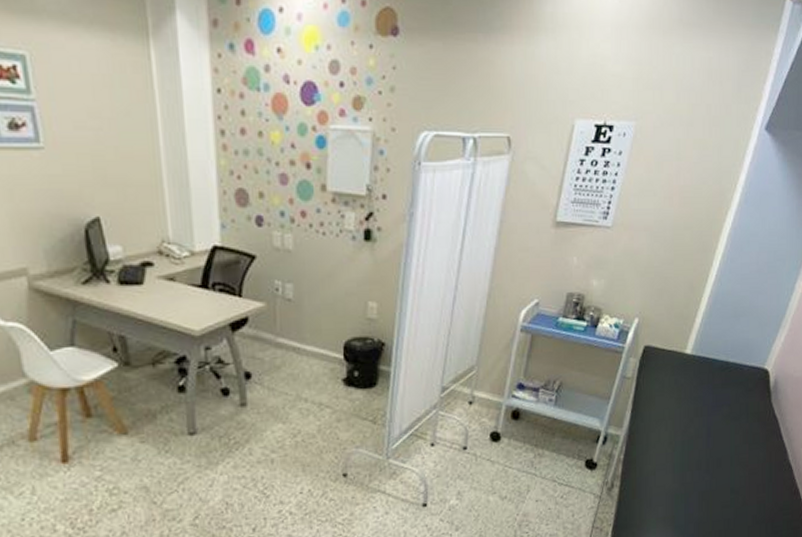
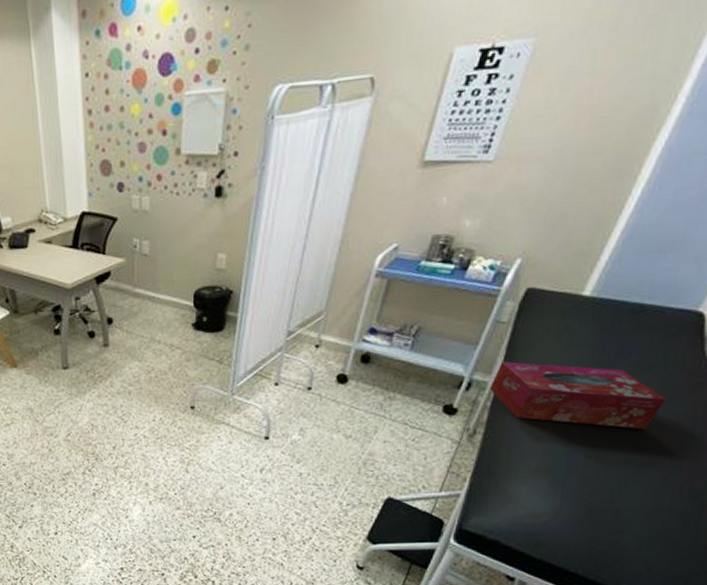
tissue box: none [621,415,751,475] -> present [489,361,667,430]

